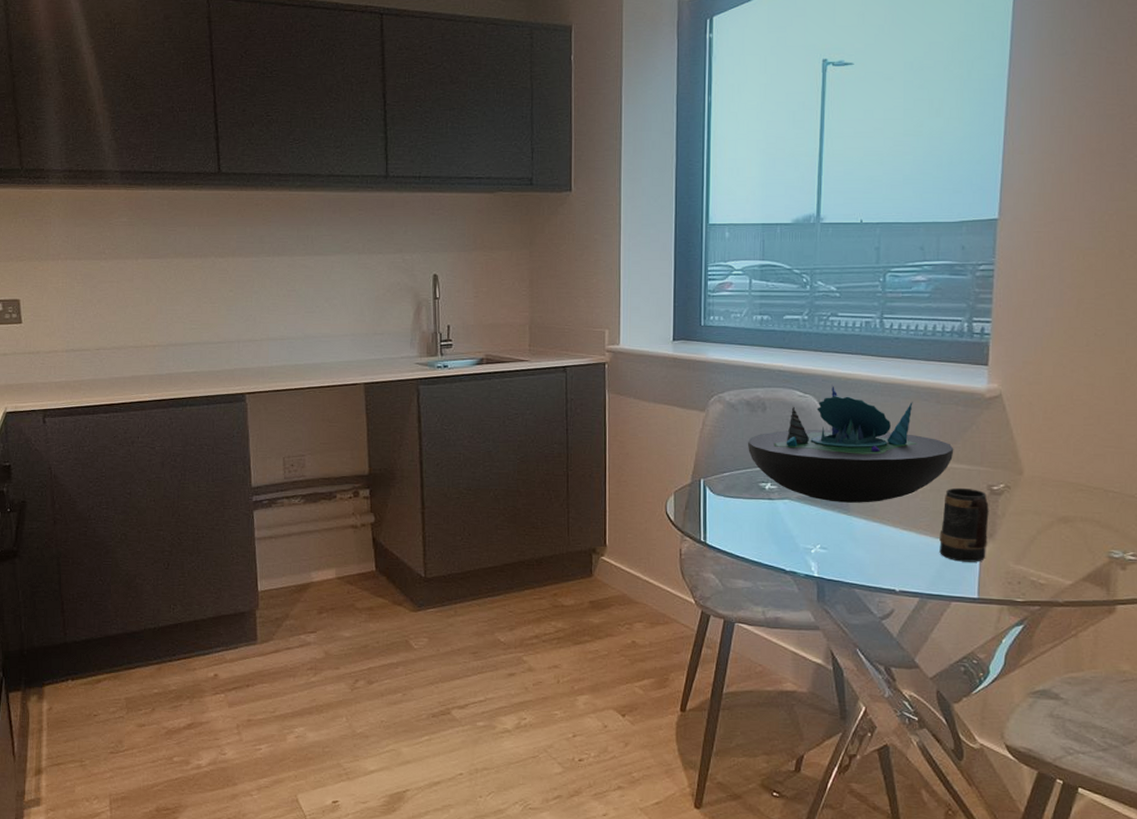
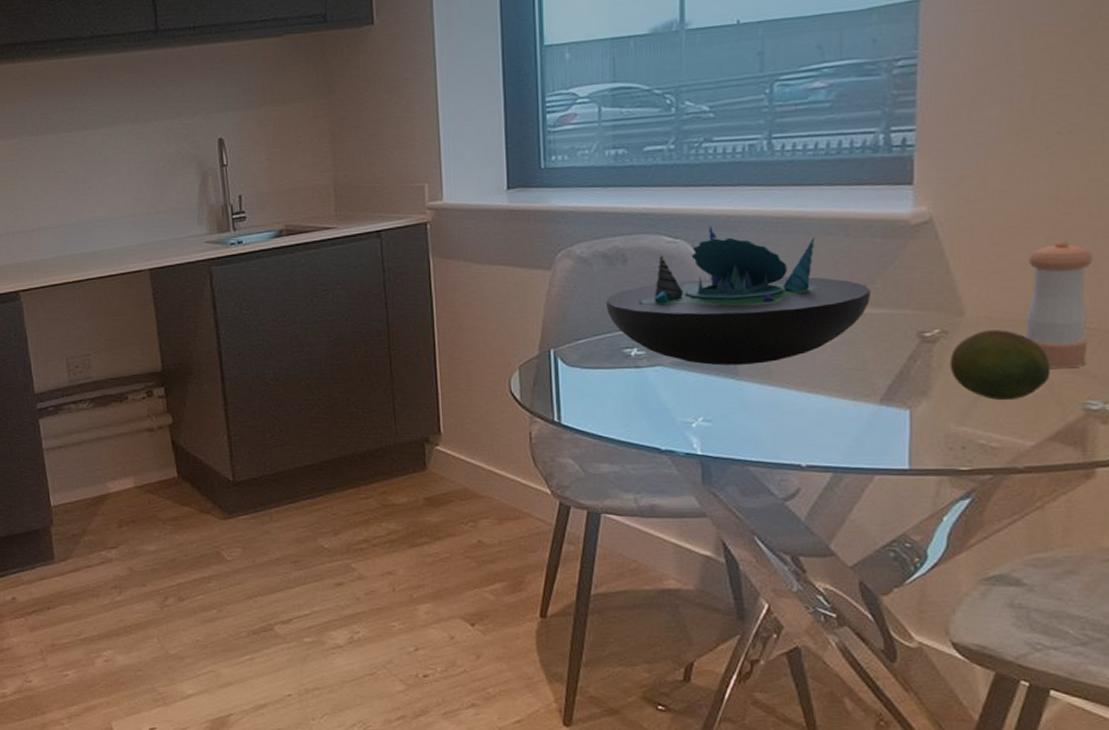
mug: present [939,487,989,562] -> none [856,337,921,427]
fruit: none [1011,488,1085,546] -> present [949,330,1051,401]
pepper shaker: none [1067,420,1118,522] -> present [1025,240,1094,368]

